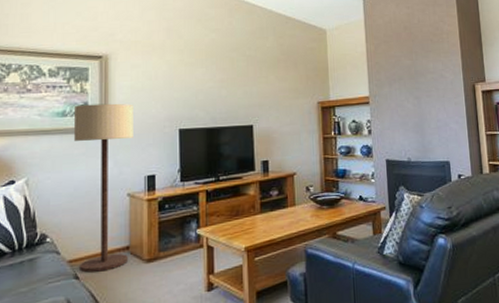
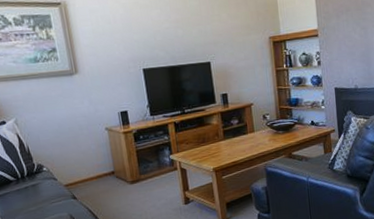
floor lamp: present [74,103,133,273] -> none [44,47,115,194]

